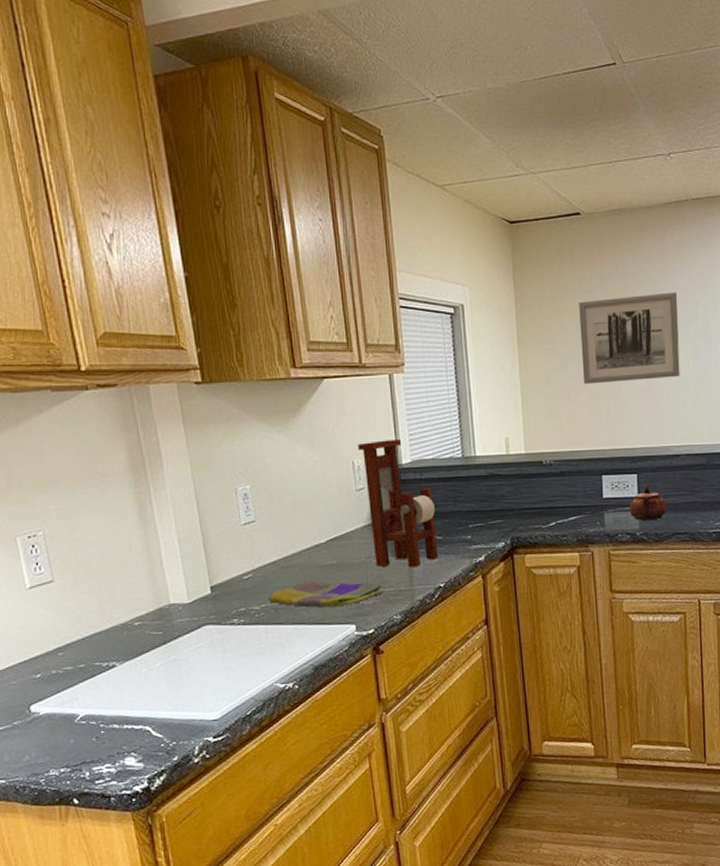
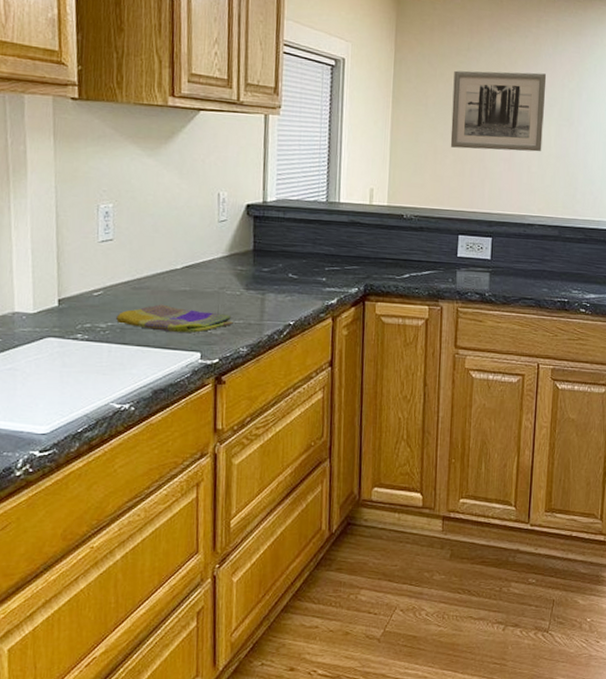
paper towel holder: present [358,439,439,567] -> none [226,176,295,302]
teapot: present [630,486,667,520] -> none [482,250,517,283]

